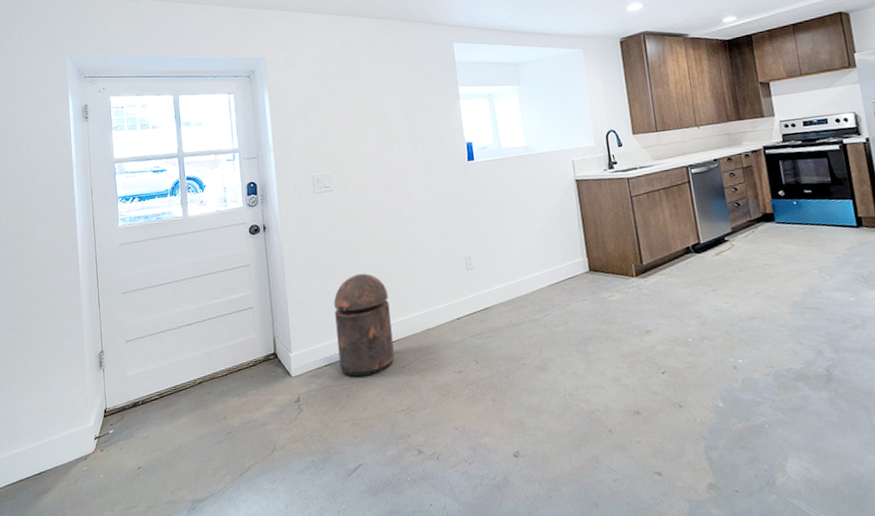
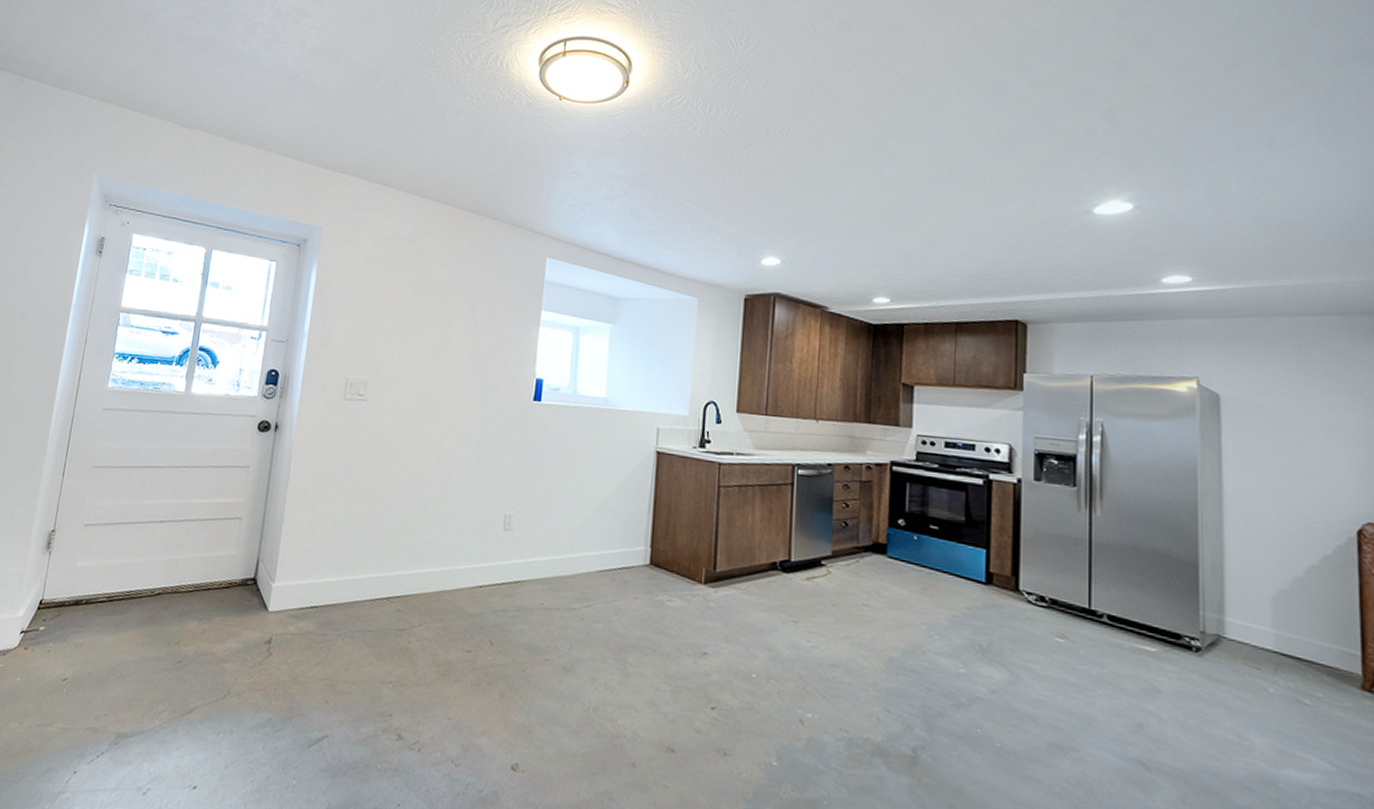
trash can: present [333,273,395,378] -> none [327,505,405,632]

